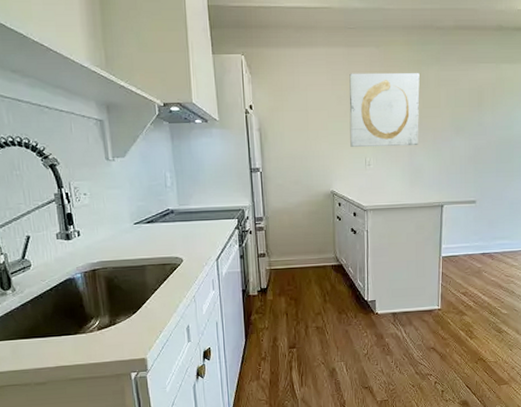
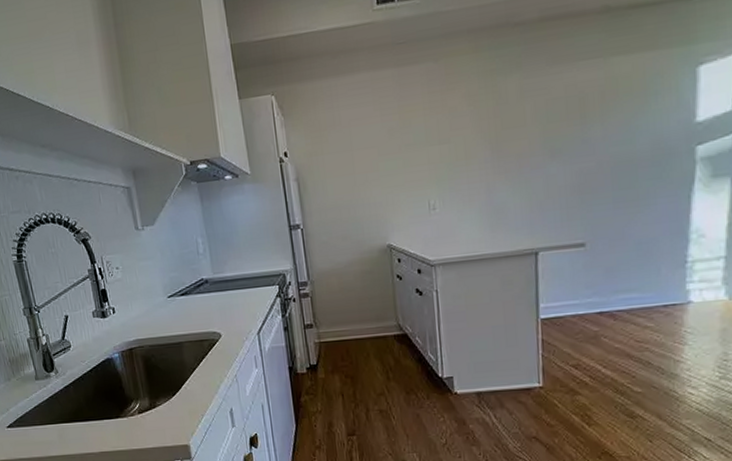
wall art: present [349,72,420,148] -> none [402,86,499,190]

